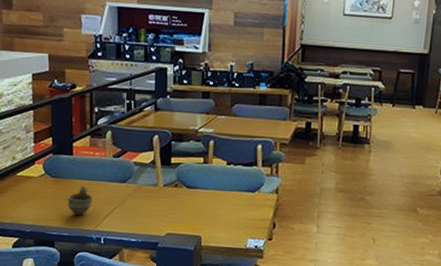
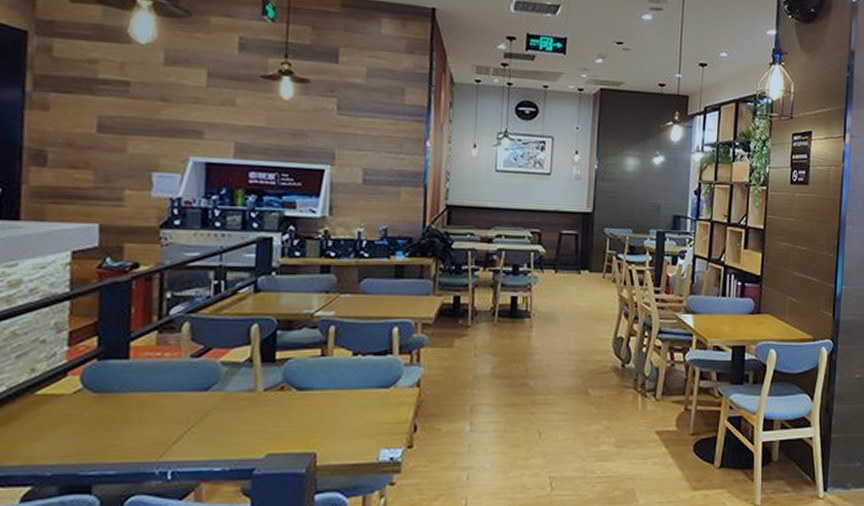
cup: present [66,186,94,216] -> none [115,400,159,444]

